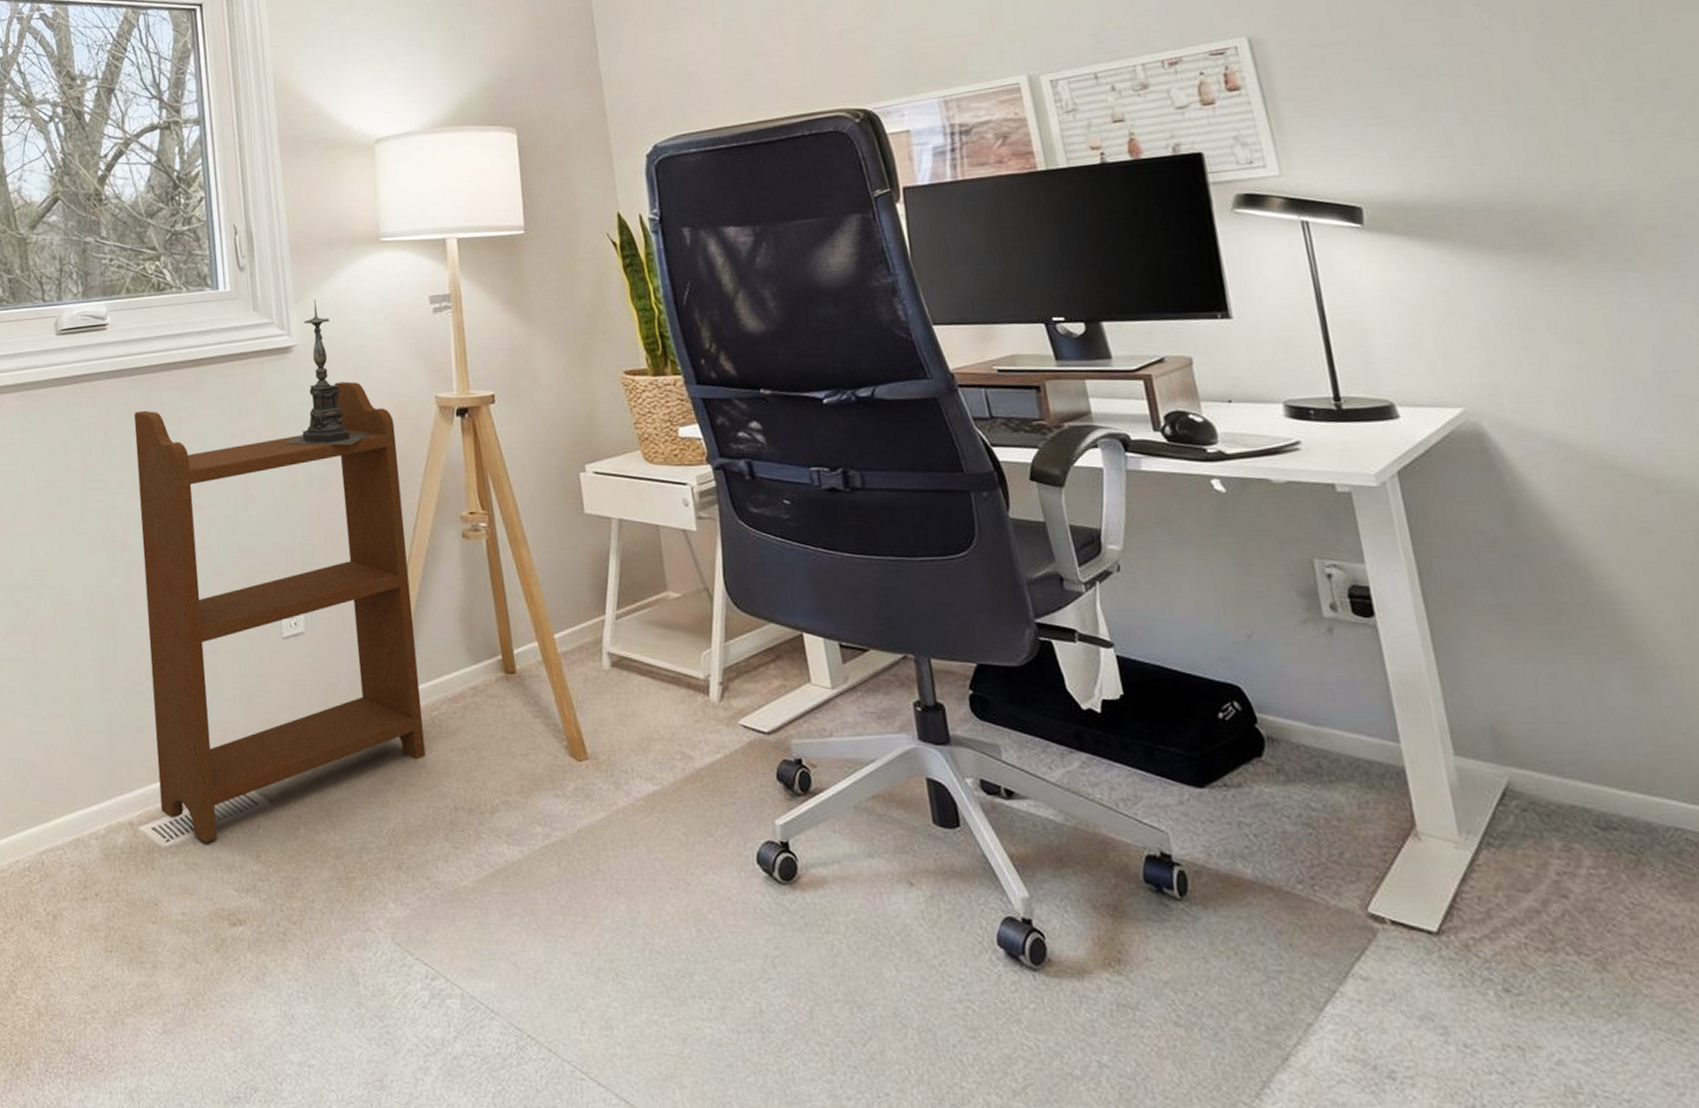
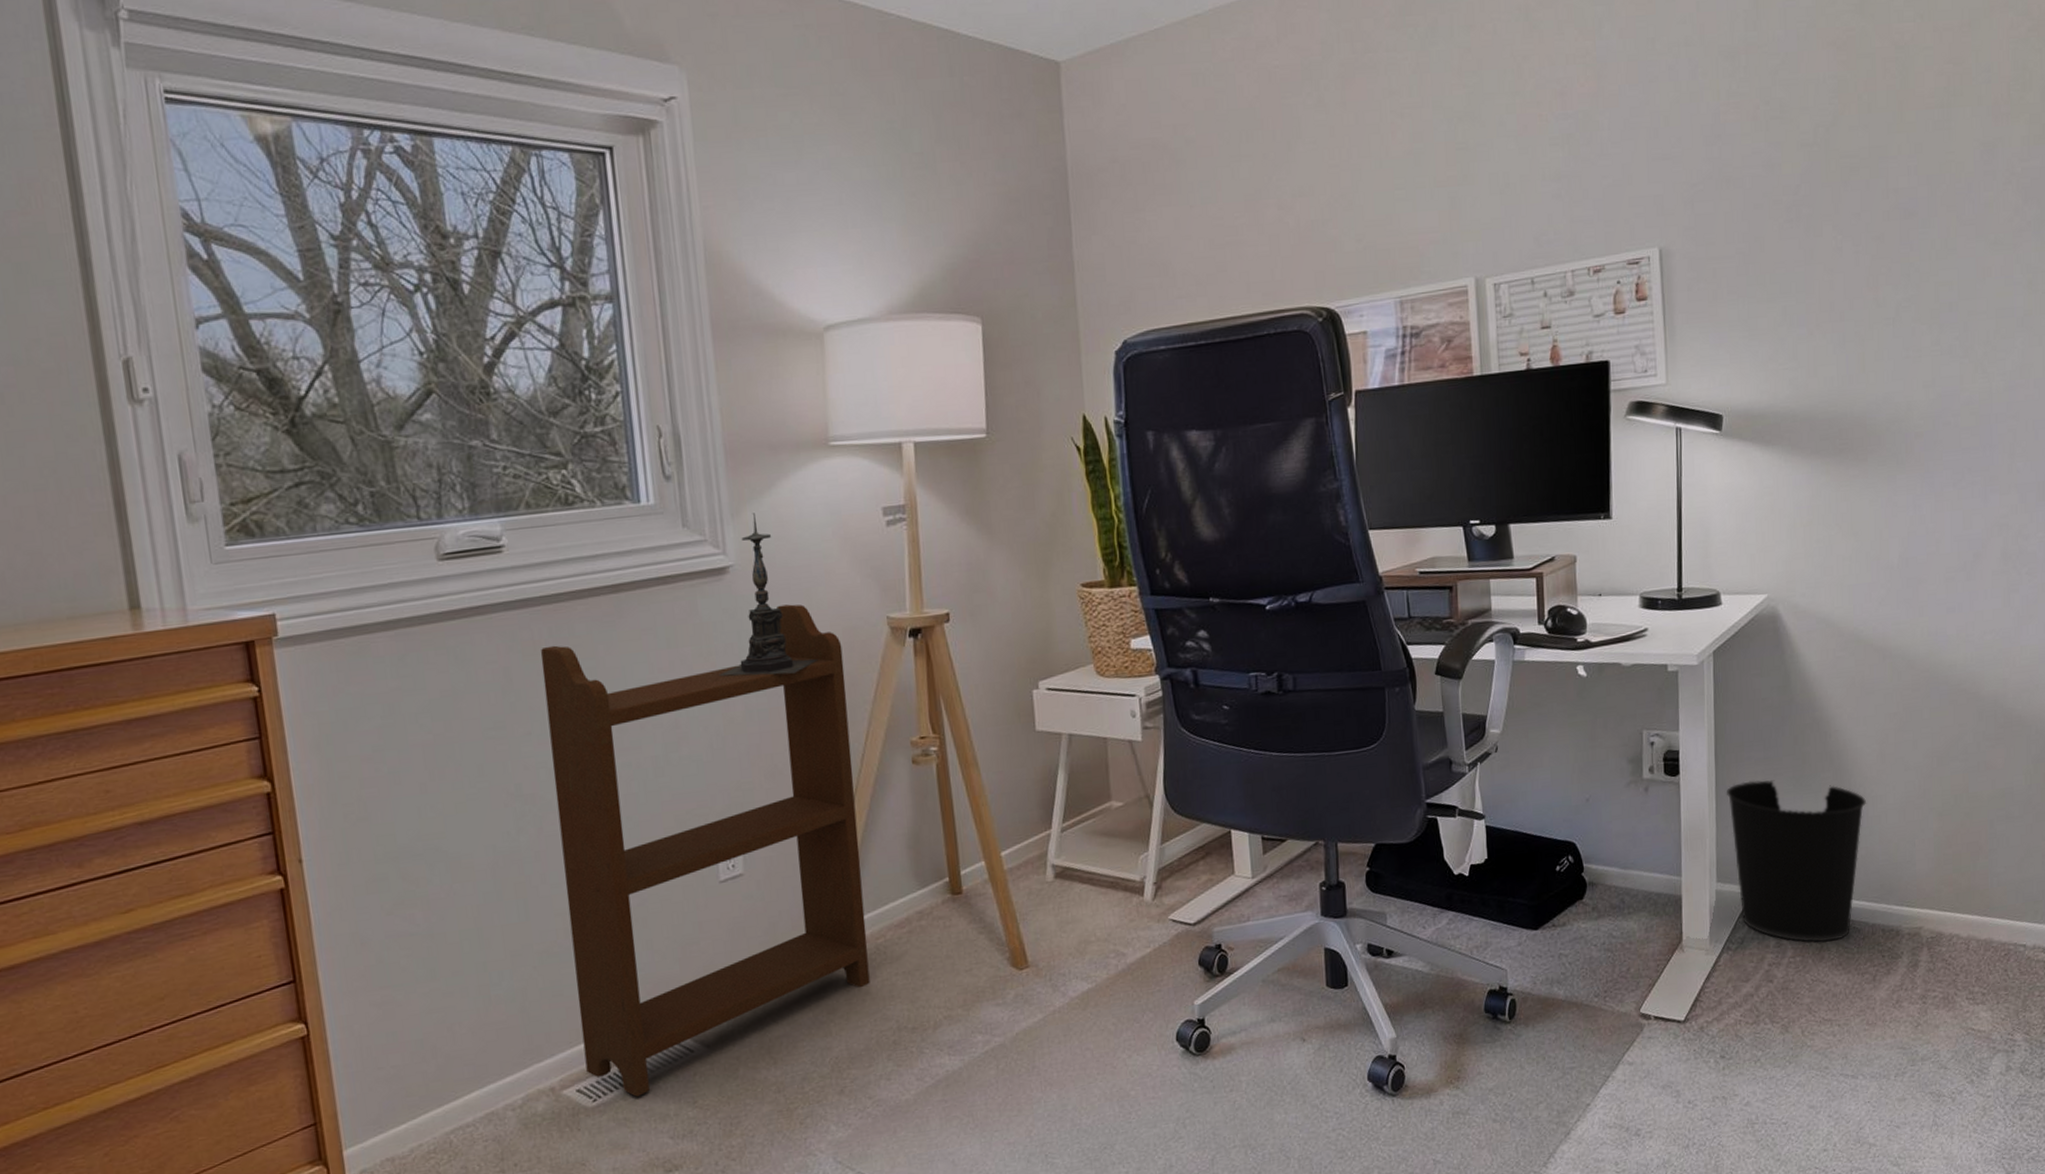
wastebasket: none [1447,631,1682,853] -> present [1726,780,1867,942]

